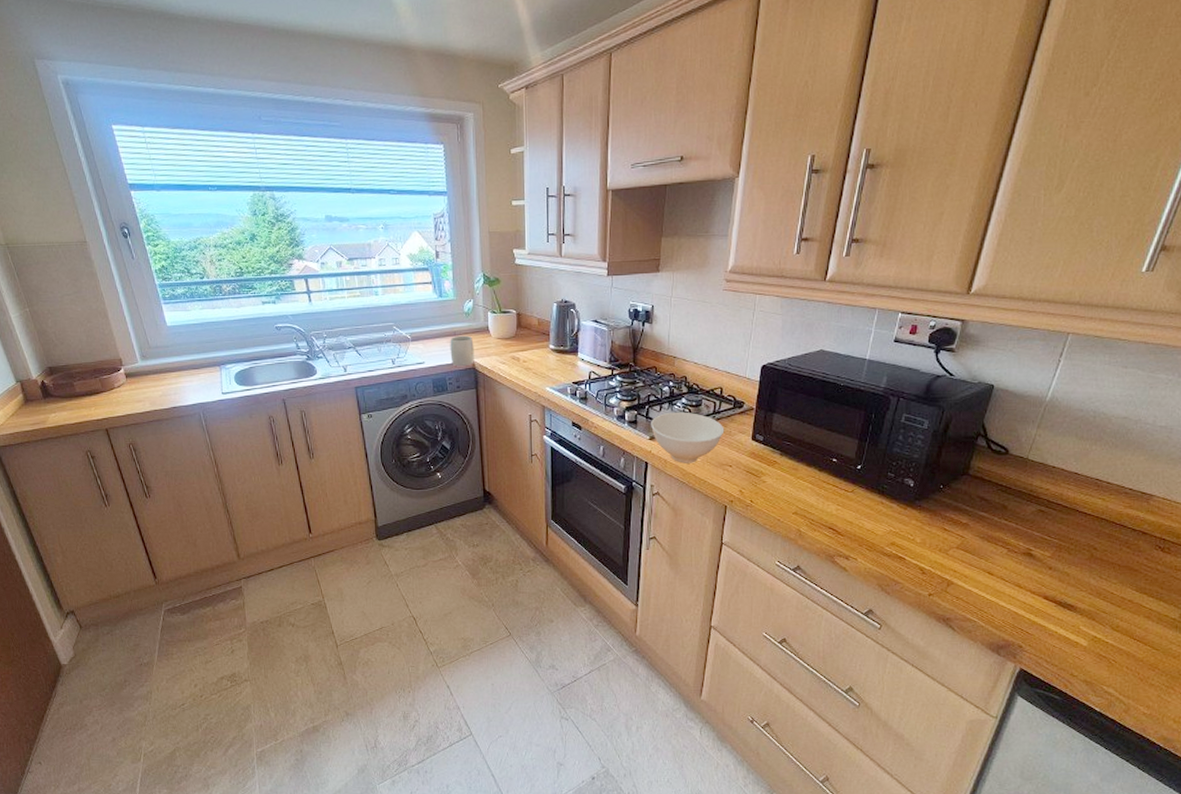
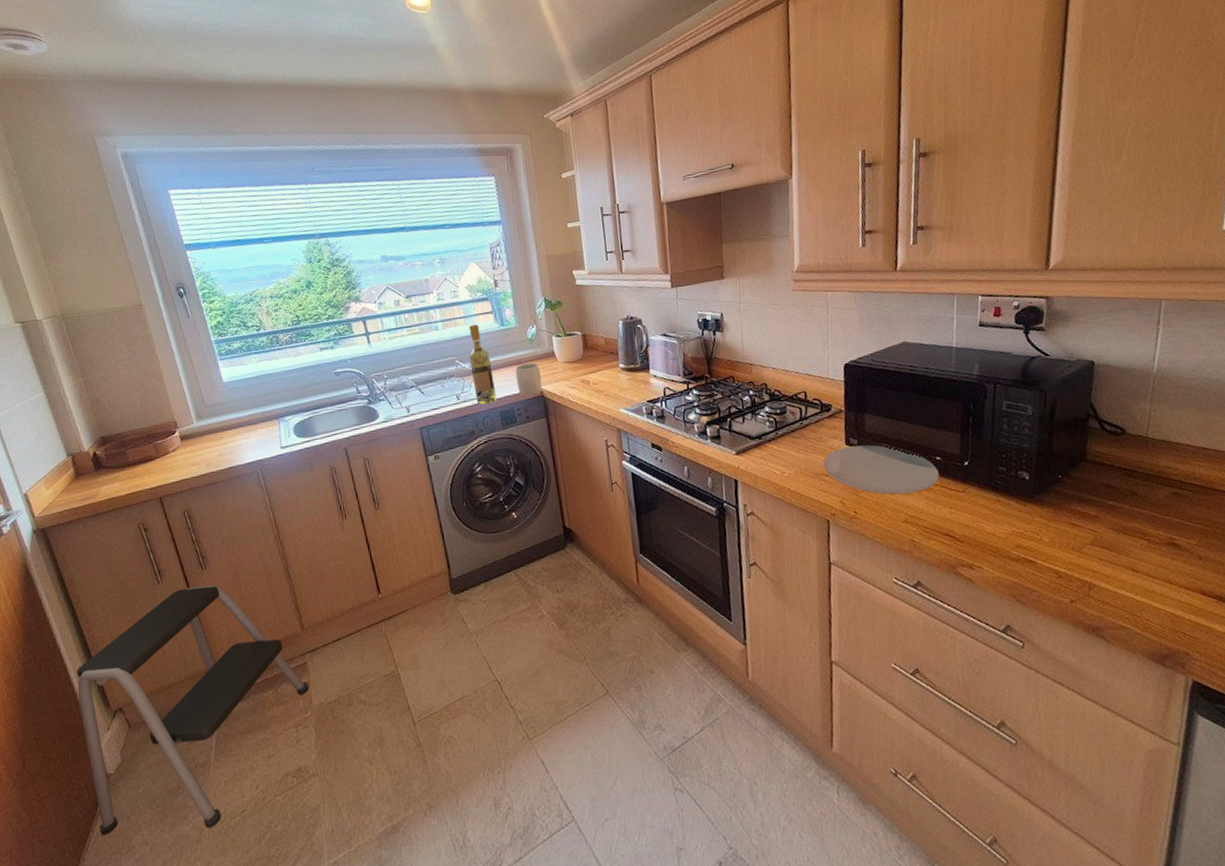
step stool: none [31,512,243,716] -> present [76,585,309,835]
bottle: none [406,293,431,371] -> present [469,324,497,404]
bowl: present [651,412,725,463] -> none [735,421,815,478]
plate: none [729,442,833,490] -> present [823,444,940,496]

